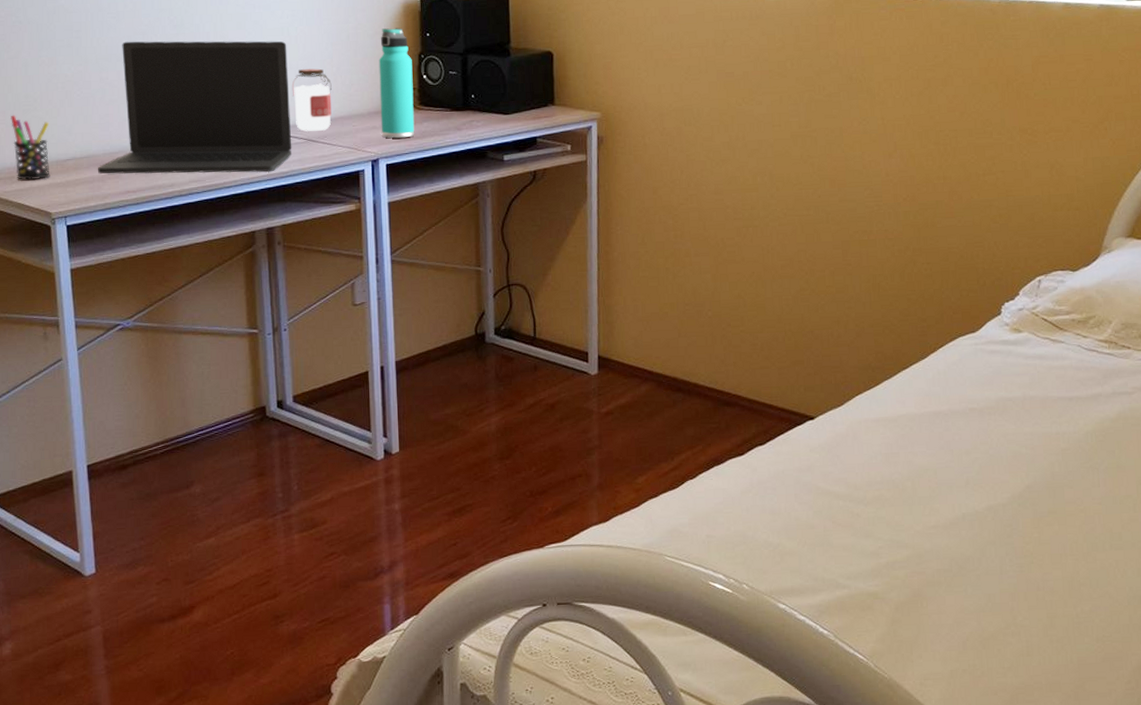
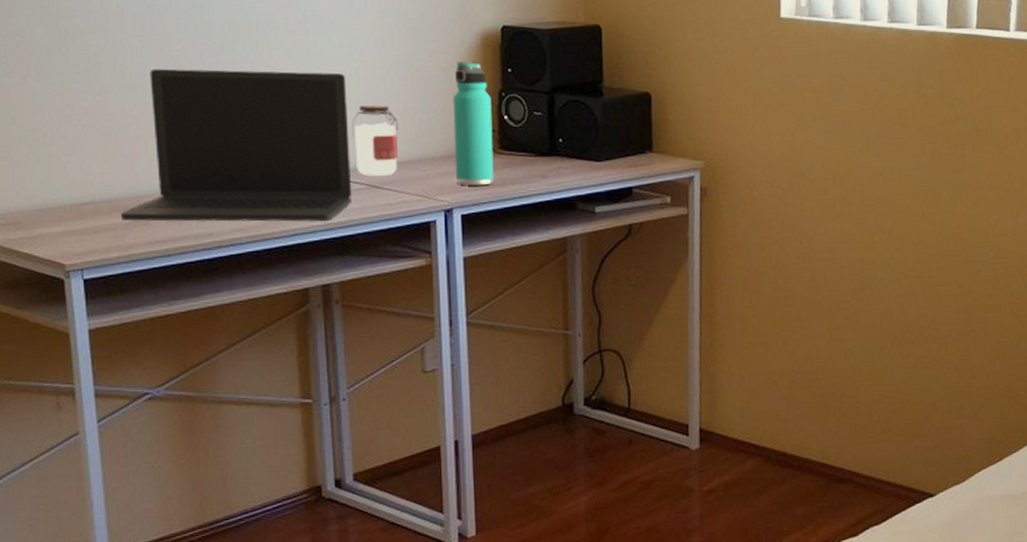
pen holder: present [11,115,50,181] -> none [15,150,64,227]

